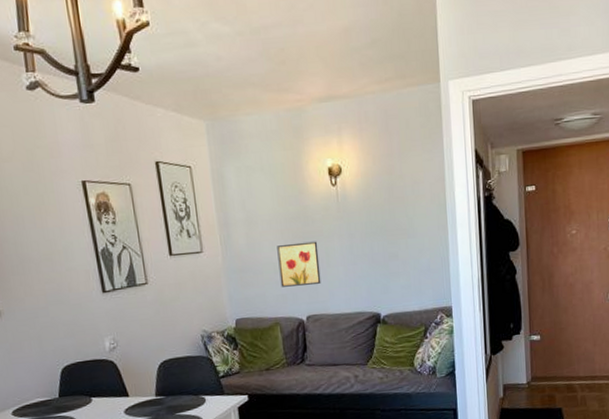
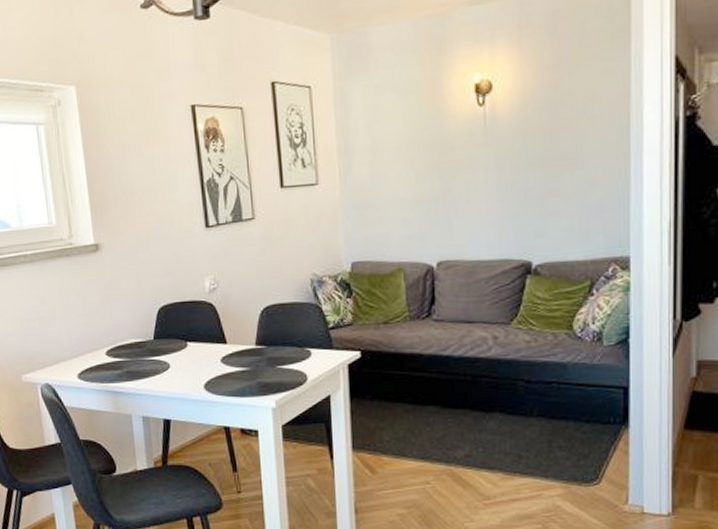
wall art: present [277,241,321,287] -> none [406,172,458,227]

